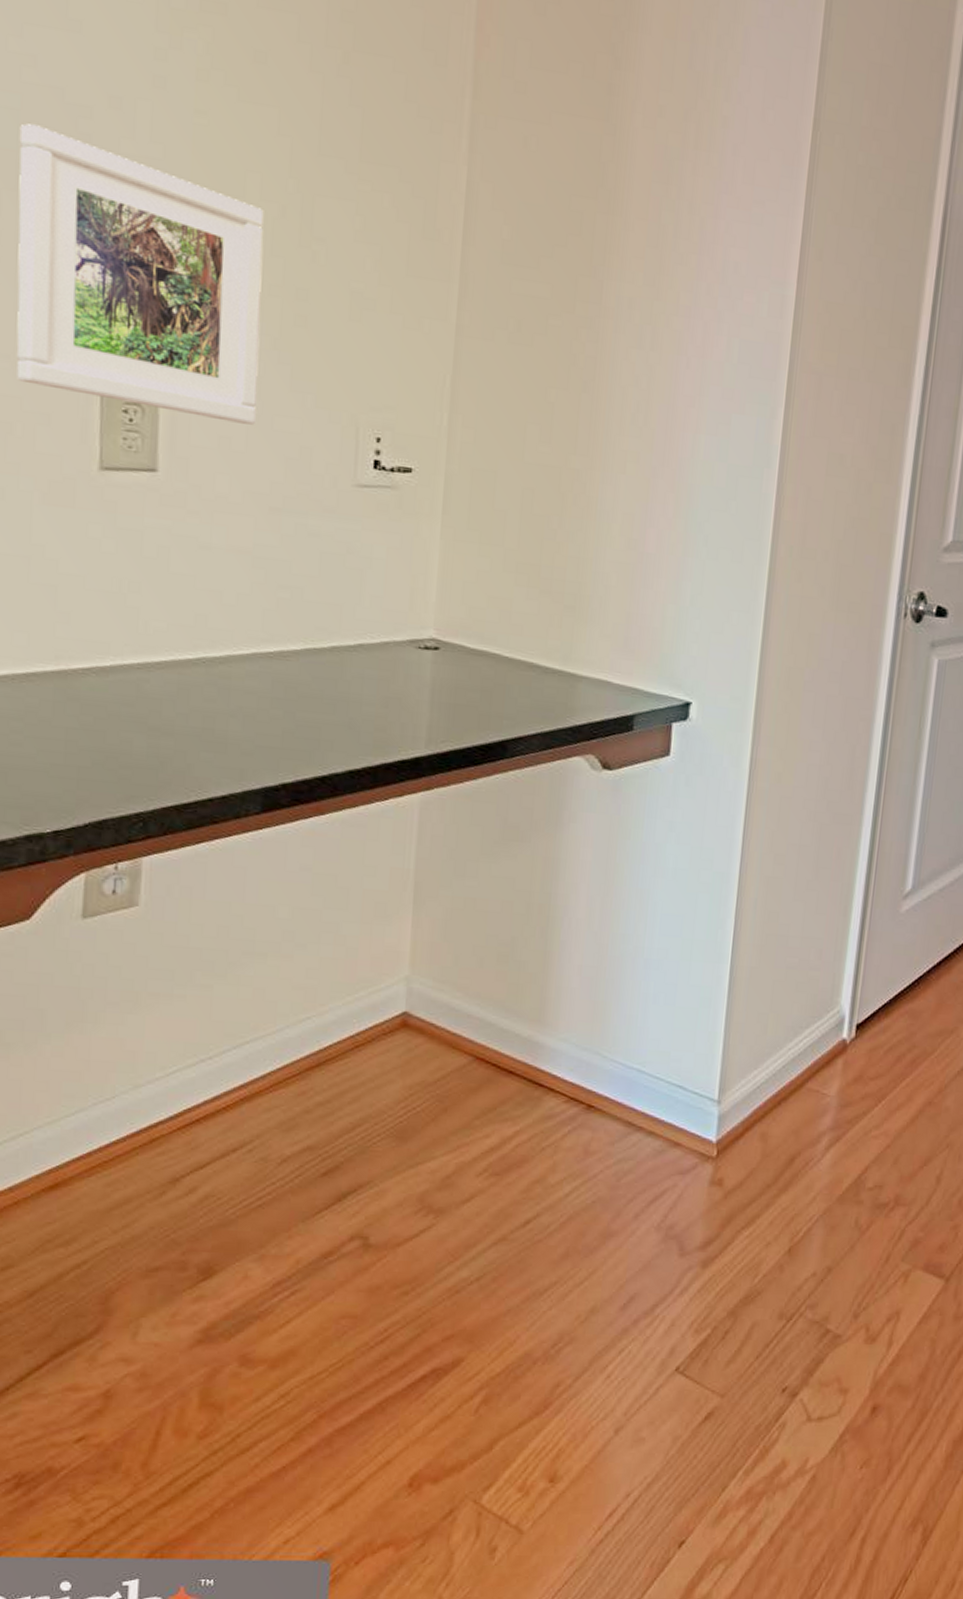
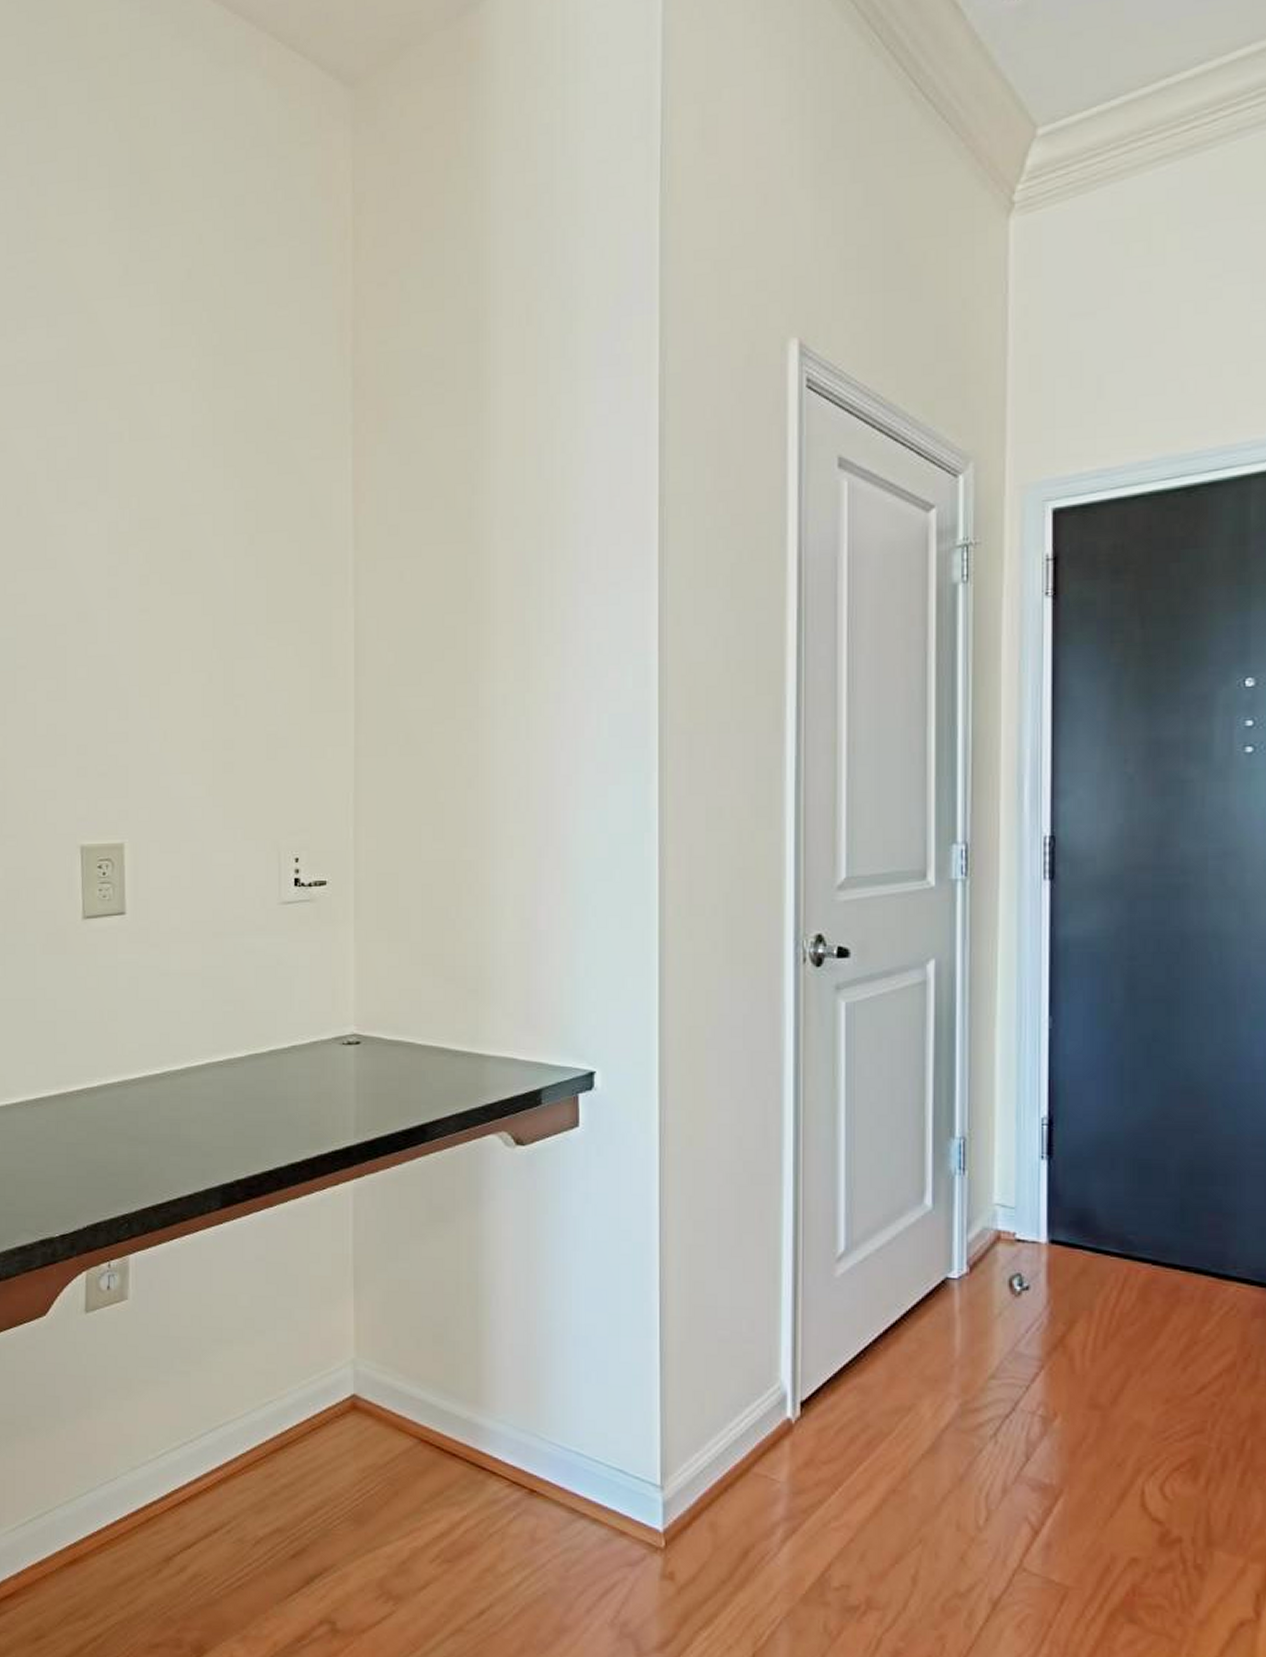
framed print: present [16,124,264,425] -> none [16,647,199,863]

